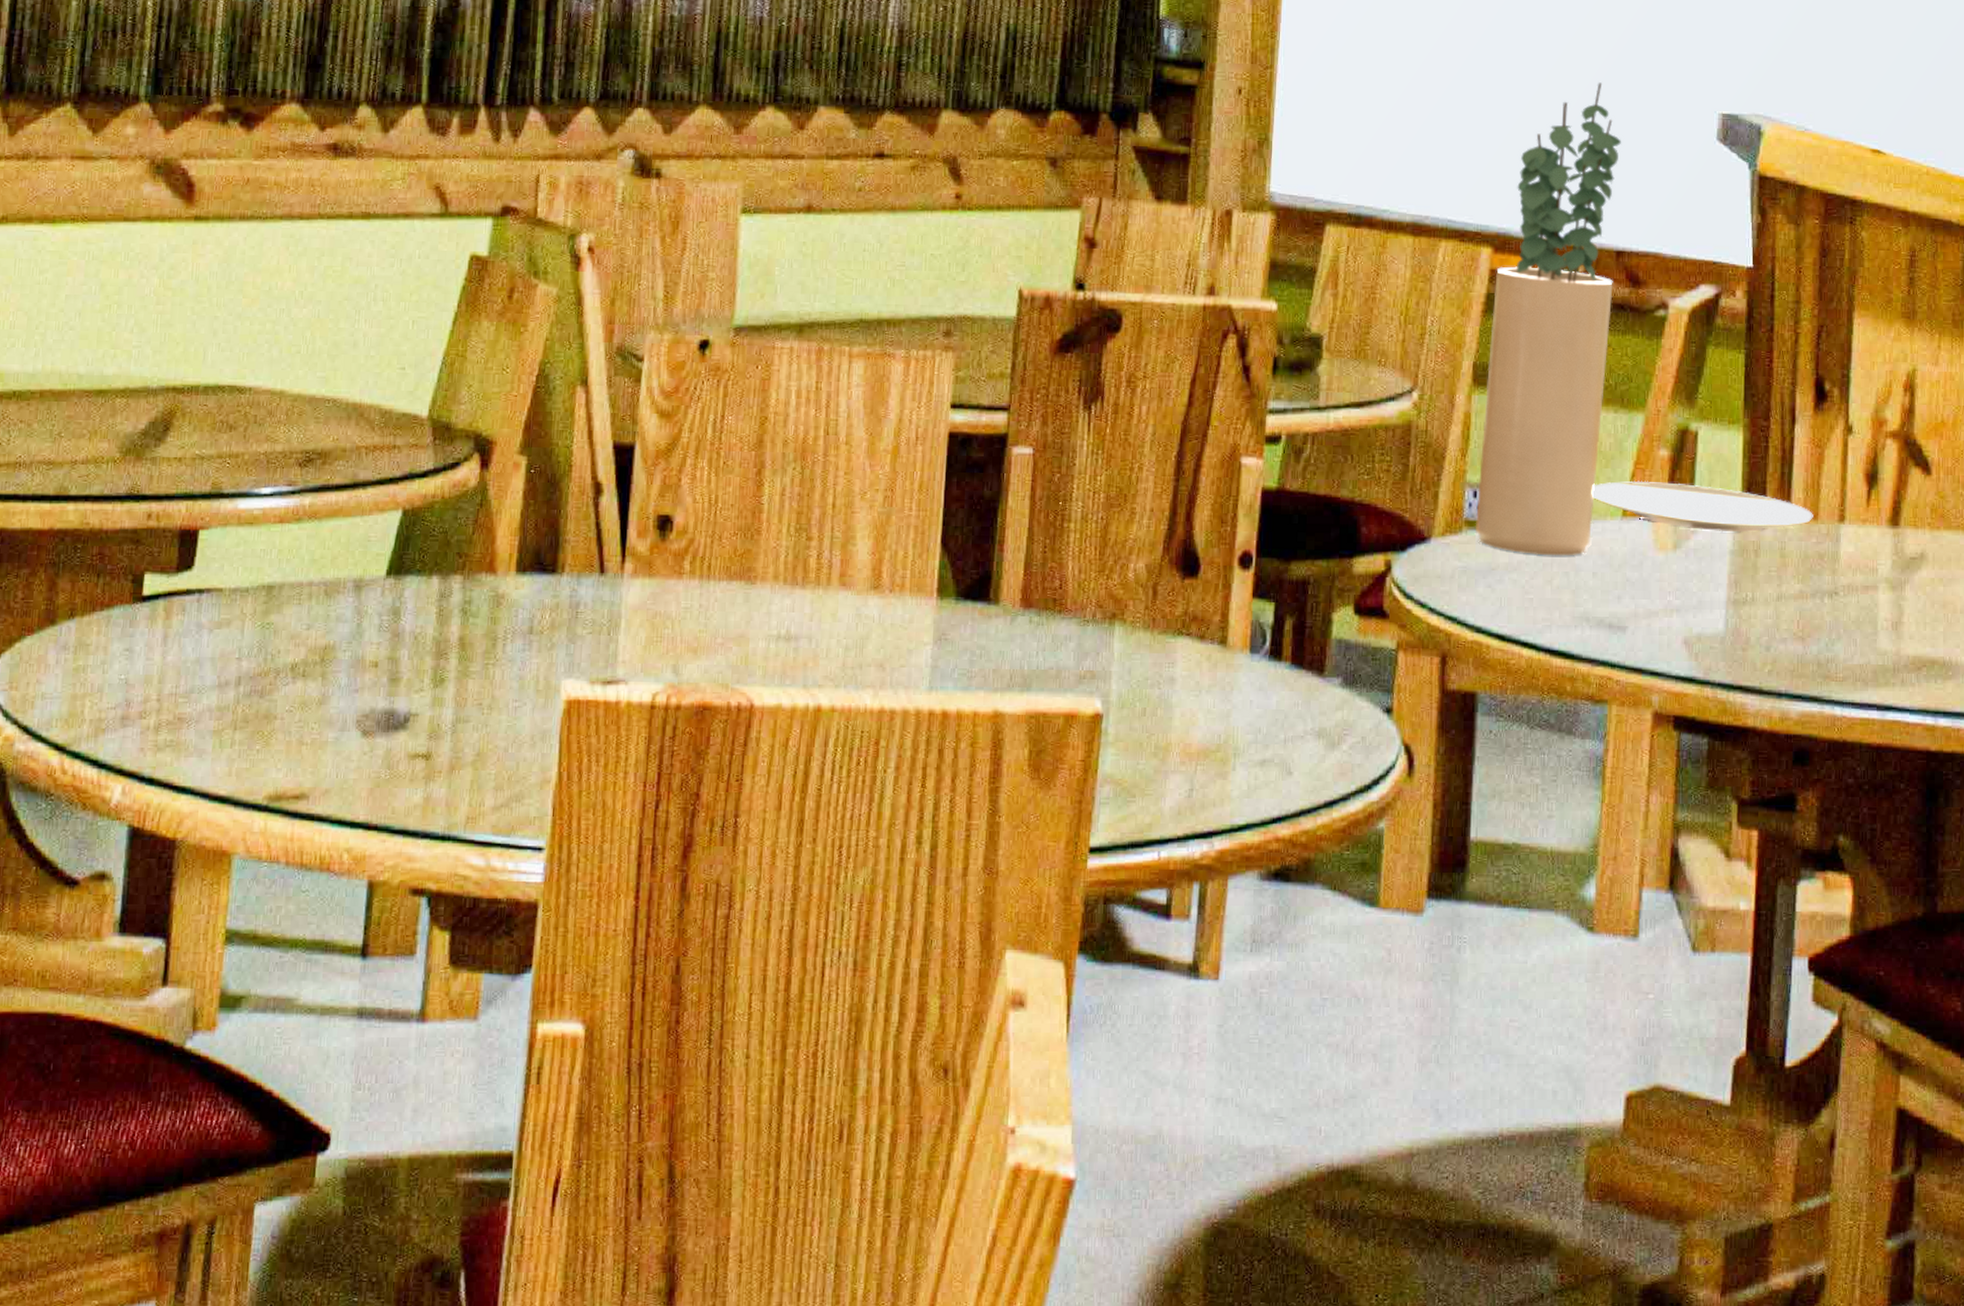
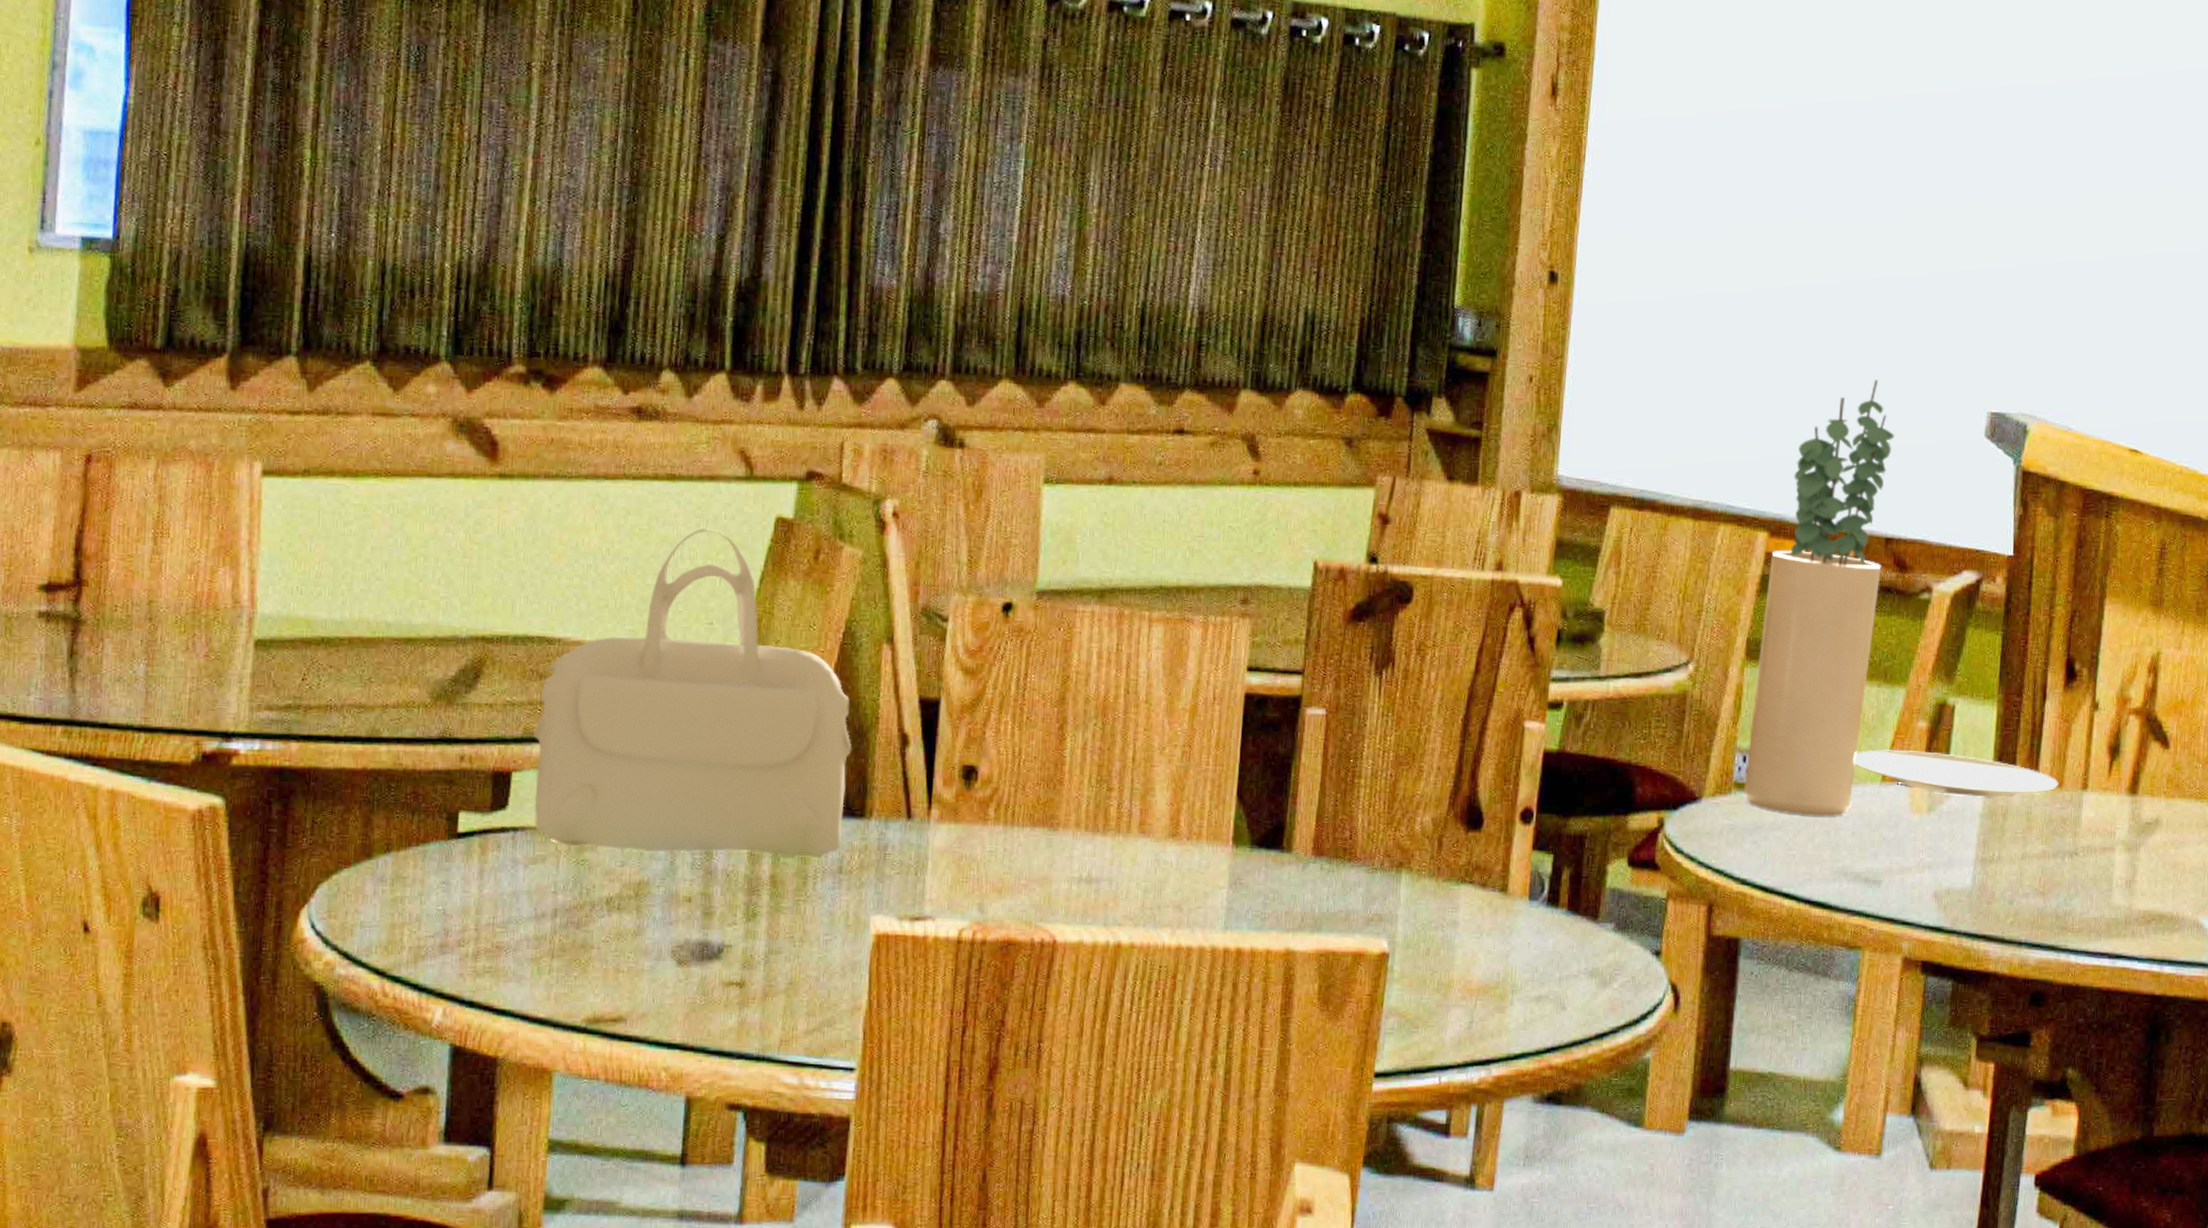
handbag: none [220,269,544,618] -> present [533,528,852,859]

